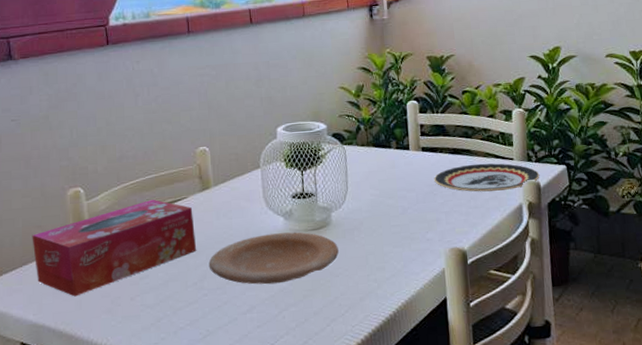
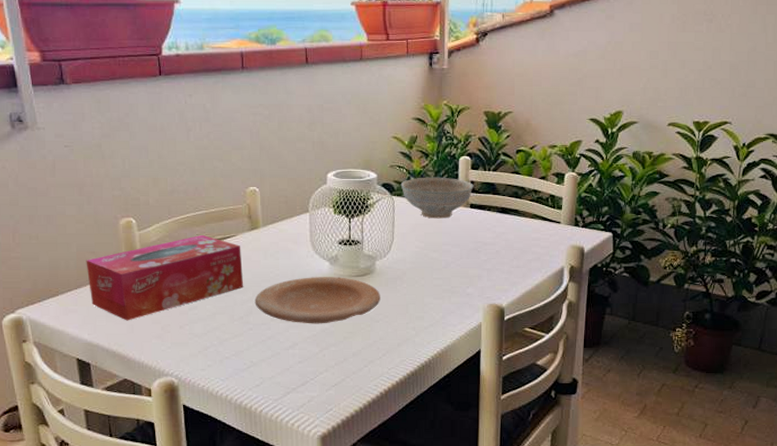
decorative bowl: none [350,123,424,165] -> present [400,177,474,219]
plate: present [433,163,540,192] -> none [479,224,585,252]

